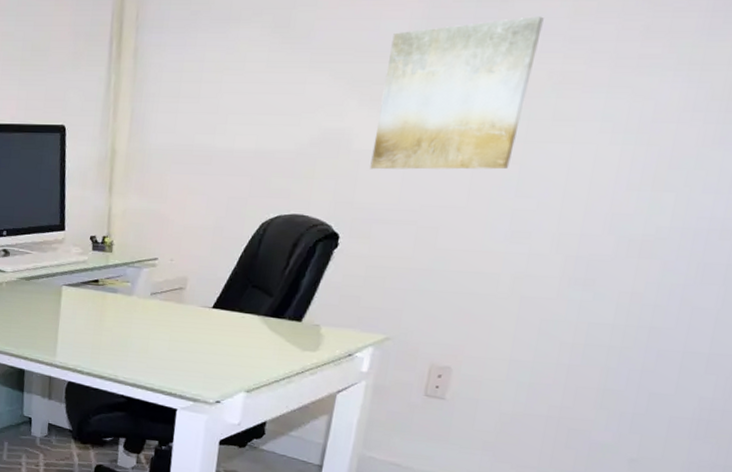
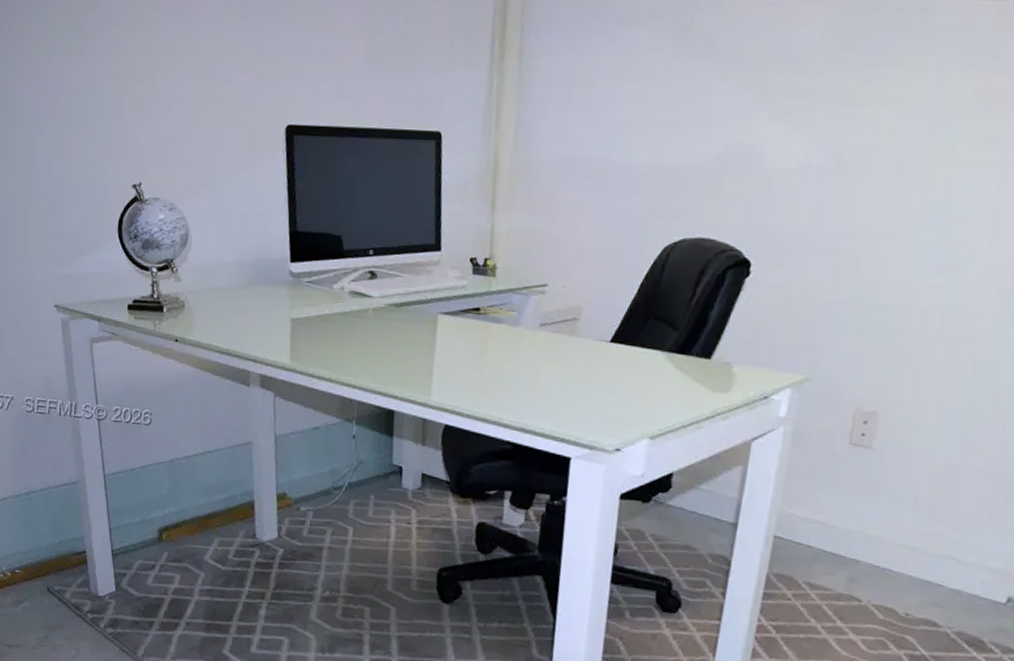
wall art: present [370,16,544,170] -> none [783,29,966,194]

